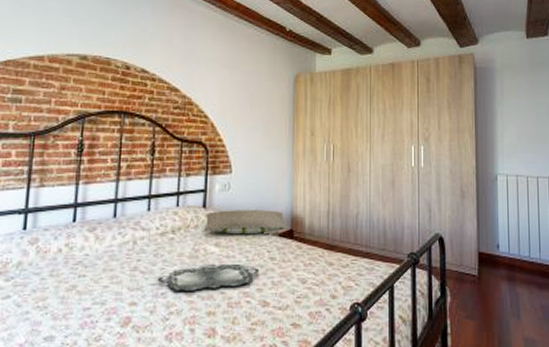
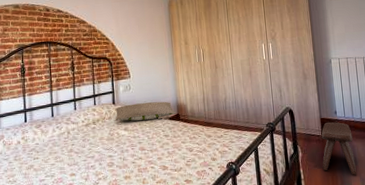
serving tray: present [157,265,260,291] -> none [87,142,158,164]
stool: none [476,258,518,333] -> present [321,122,356,175]

